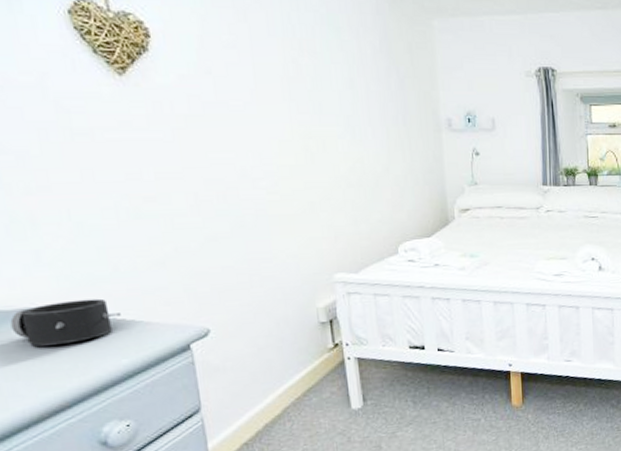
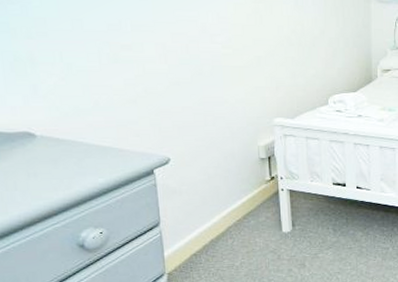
alarm clock: present [10,298,121,346] -> none [11,127,99,163]

